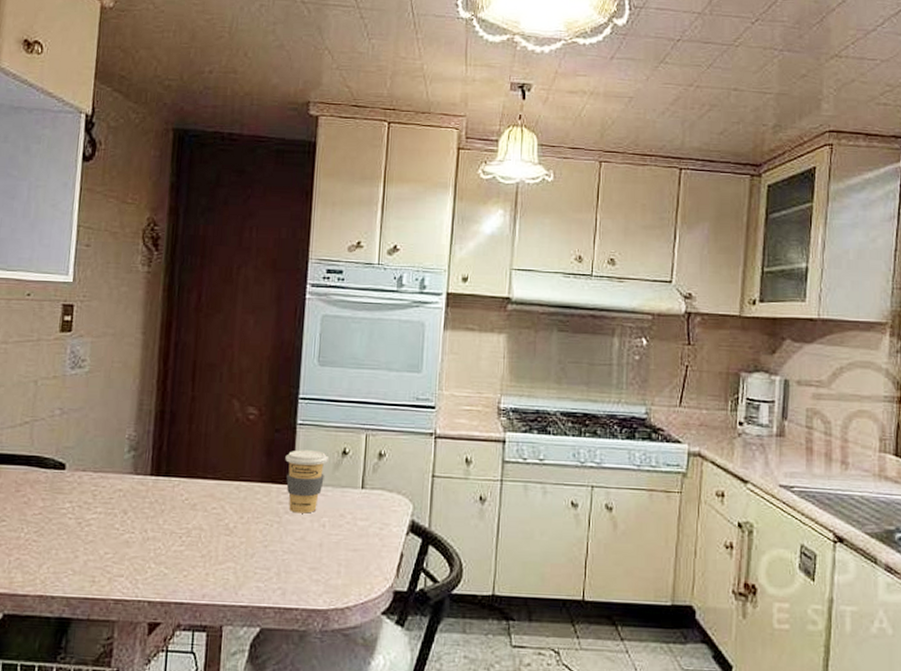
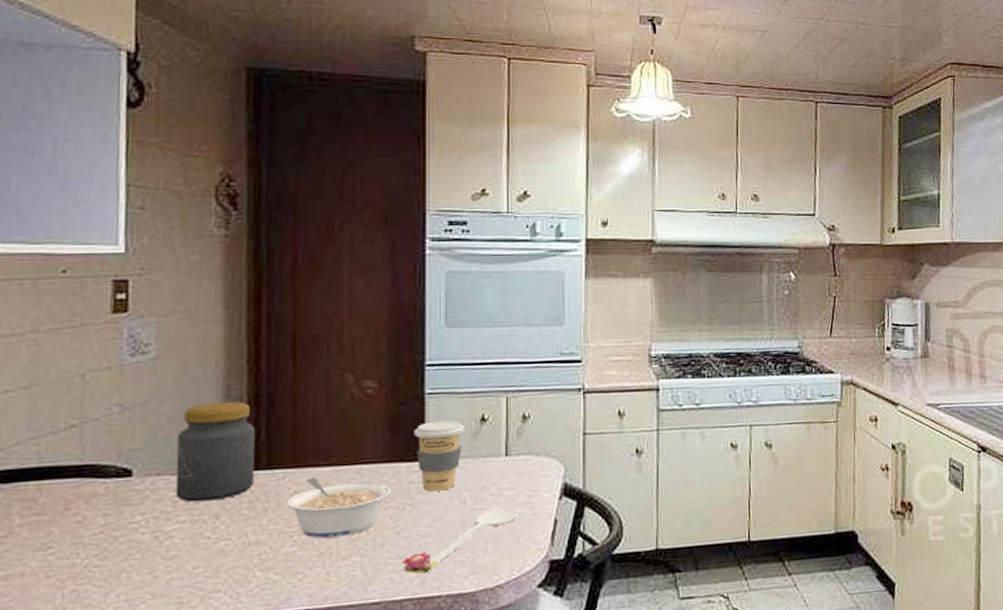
jar: none [95,414,159,498] -> present [175,401,255,502]
legume: none [178,488,263,543] -> present [286,477,391,539]
spoon: none [268,531,371,587] -> present [402,502,520,575]

